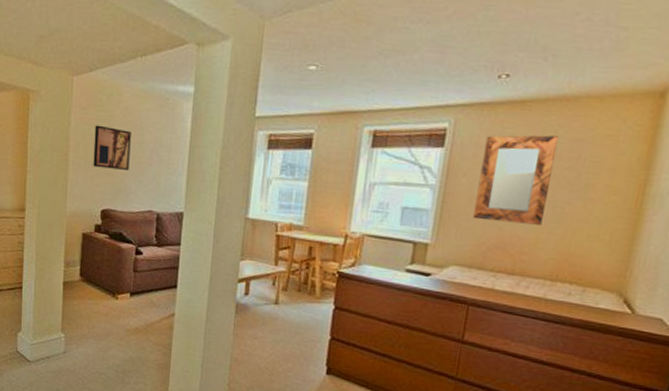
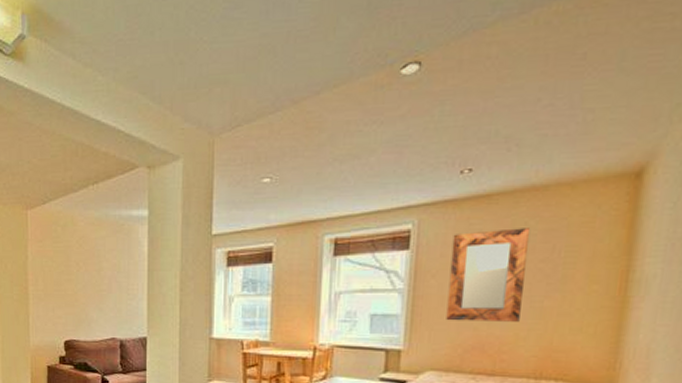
wall art: present [93,125,131,170] -> none [52,256,89,299]

